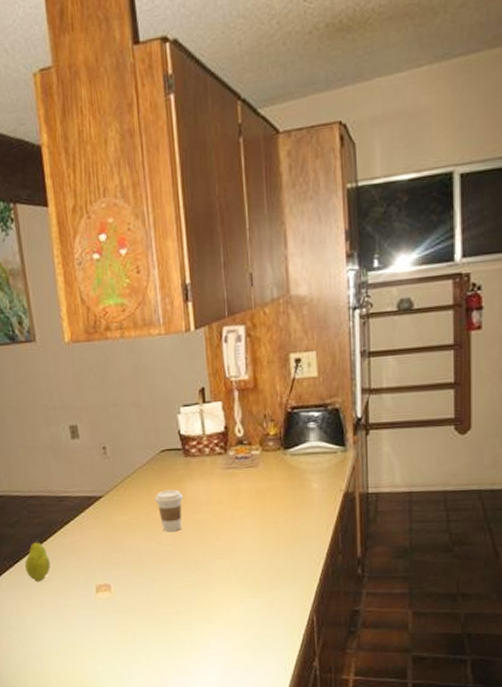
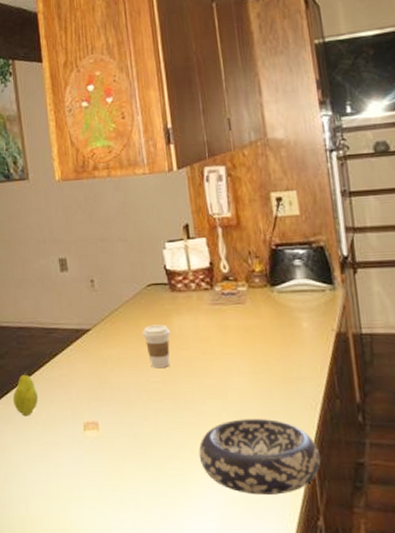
decorative bowl: none [207,575,321,643] -> present [198,419,321,496]

